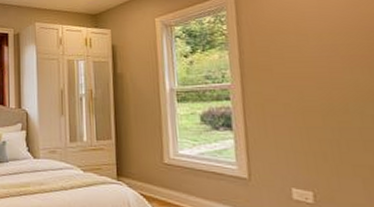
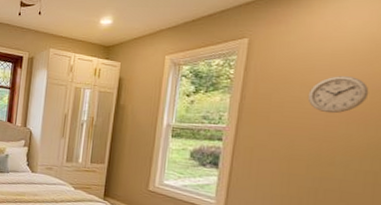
wall clock: none [304,20,364,60] -> present [307,76,369,114]

